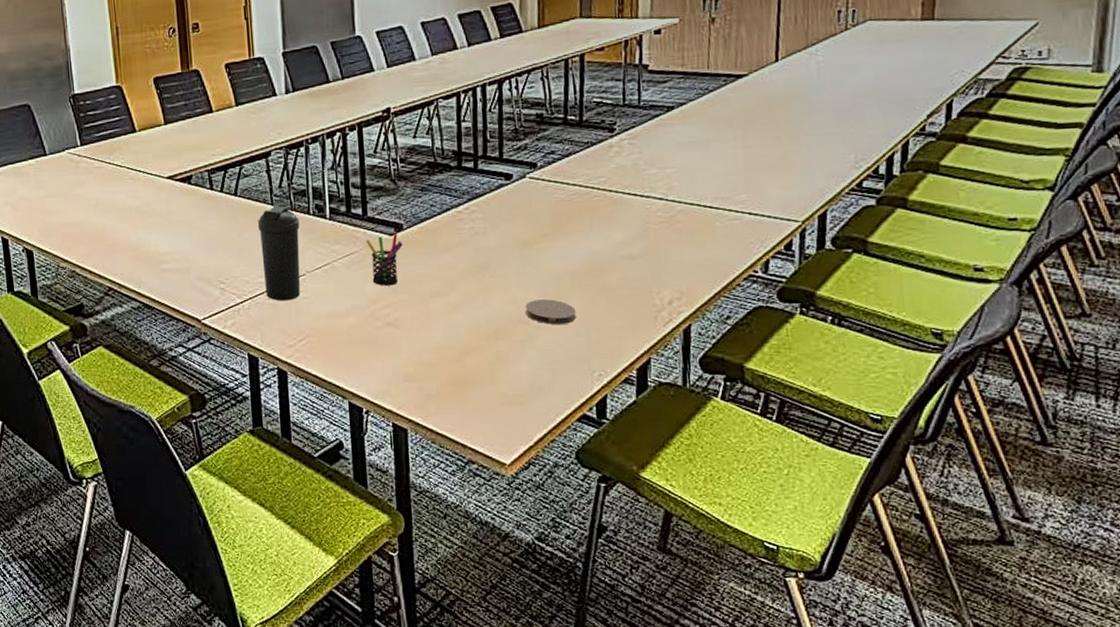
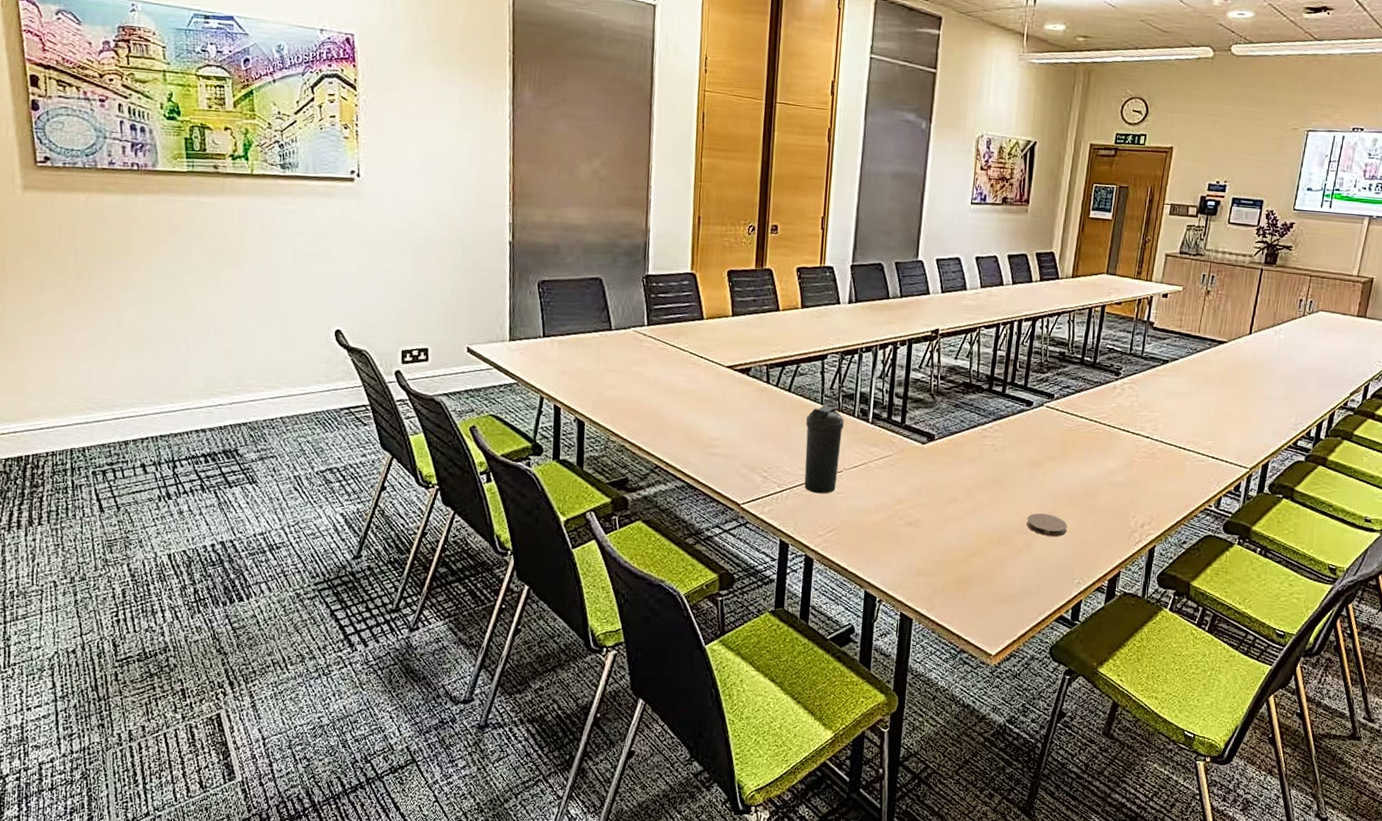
pen holder: present [365,233,403,286] -> none [900,442,932,489]

